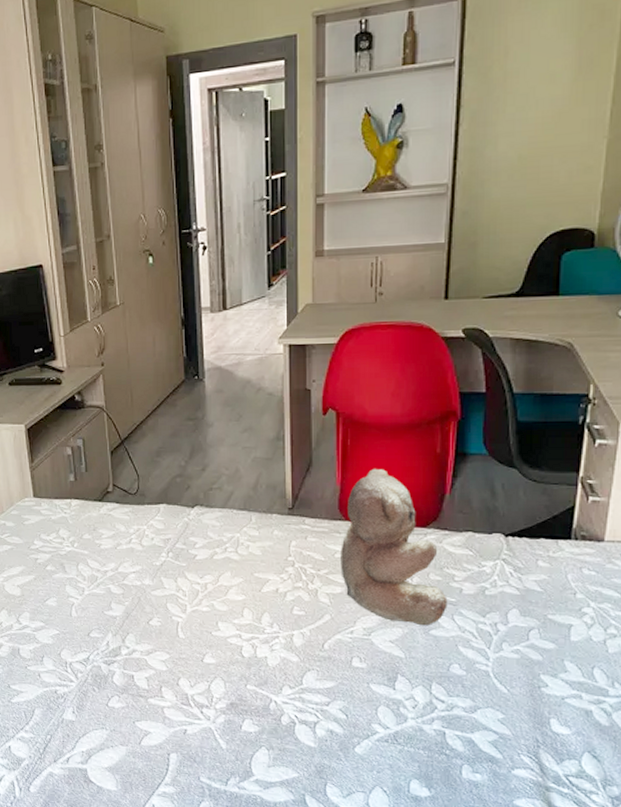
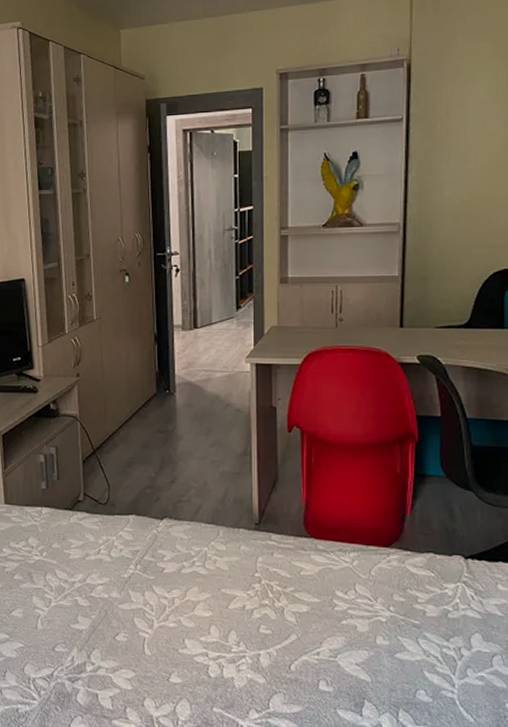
teddy bear: present [340,468,448,626] -> none [306,486,412,649]

